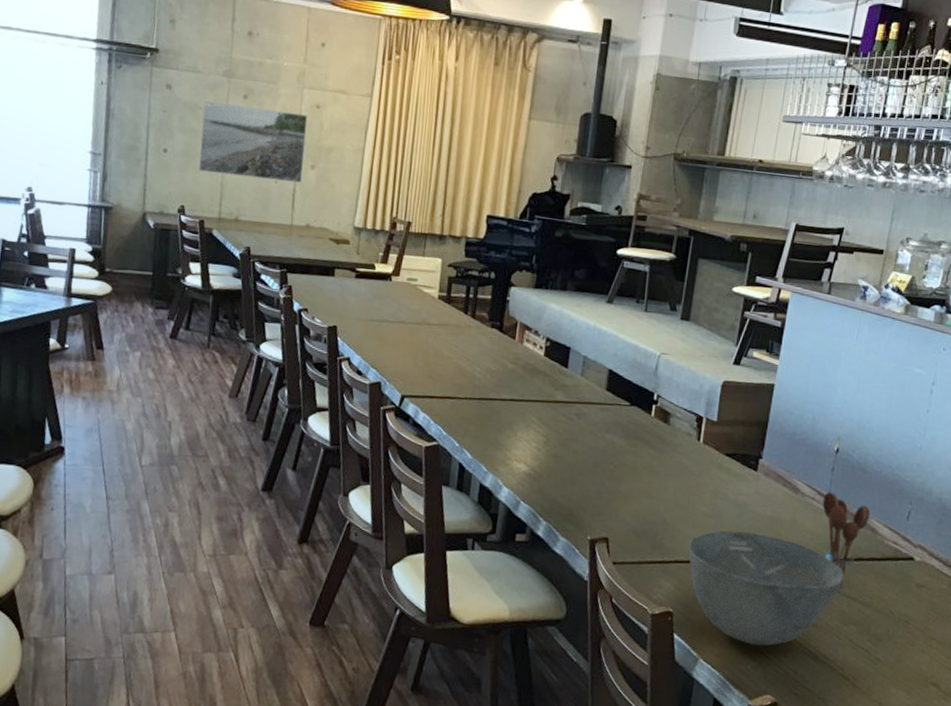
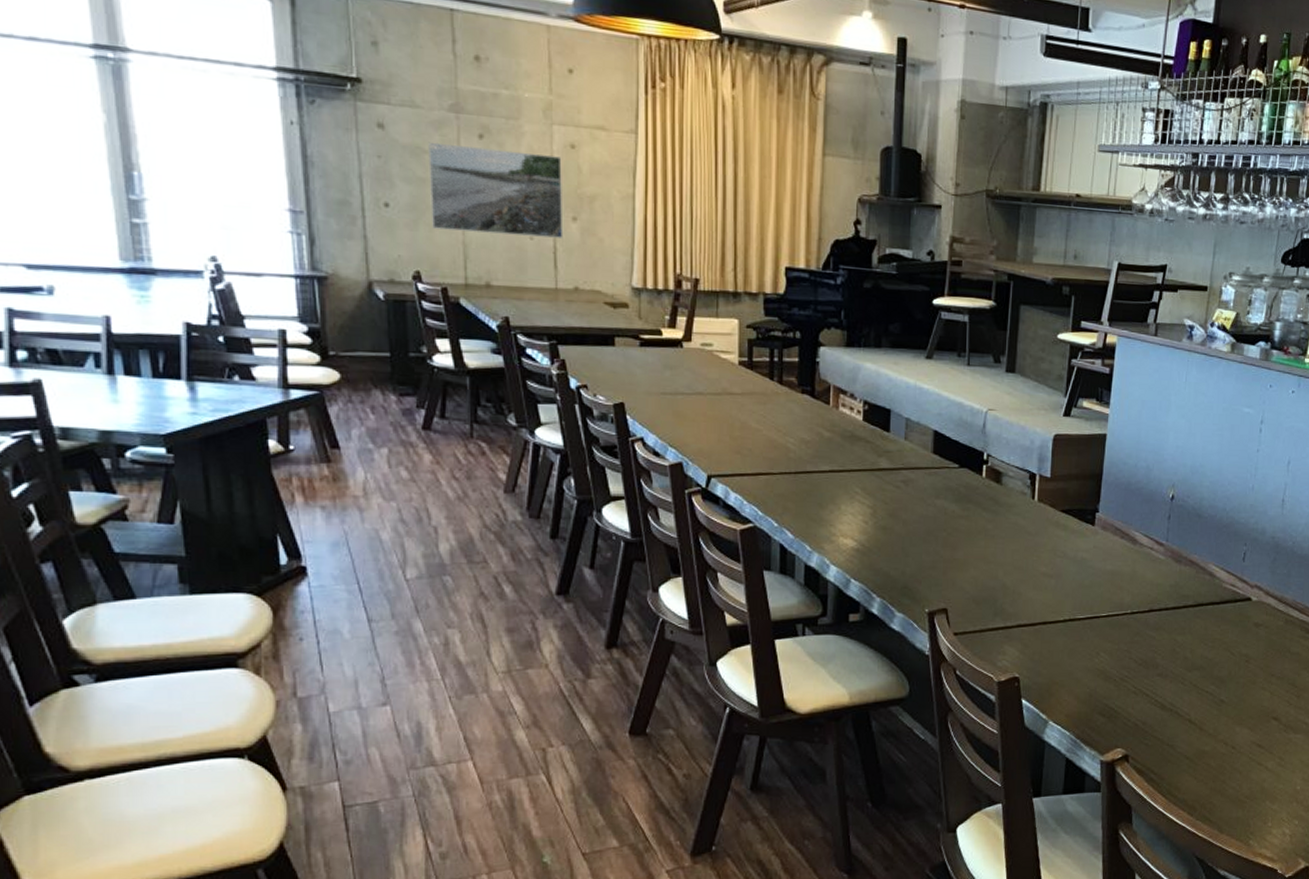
bowl: present [688,530,844,646] -> none [1030,589,1185,701]
utensil holder: present [822,492,871,589] -> none [1161,540,1208,636]

